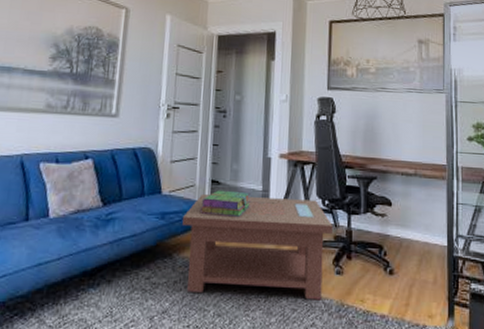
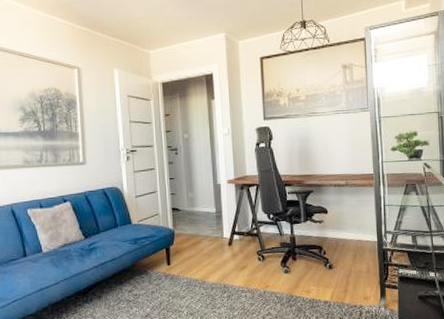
coffee table: present [182,193,333,300] -> none [152,215,278,299]
stack of books: present [199,190,250,217] -> none [165,215,207,237]

